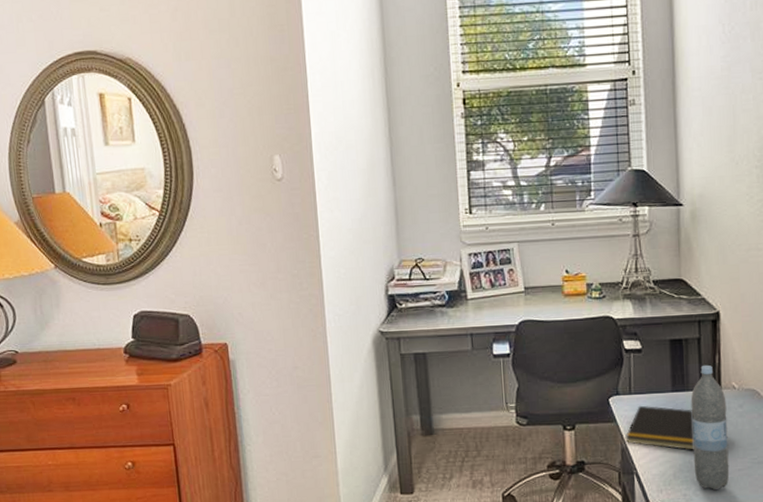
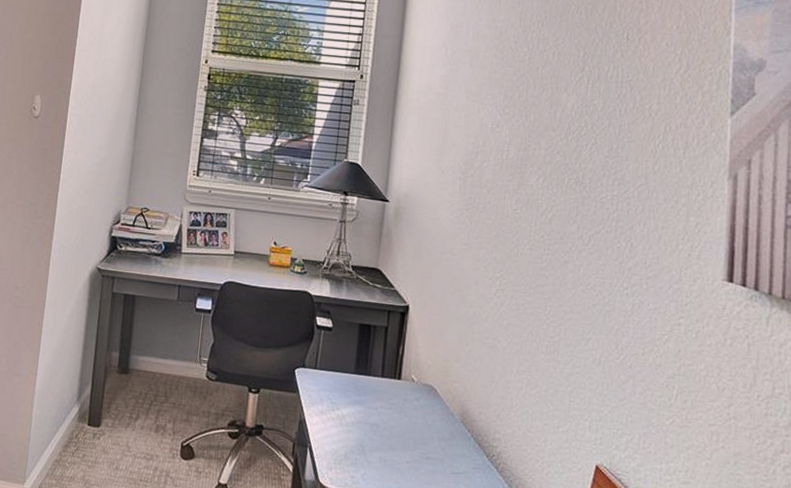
notepad: present [625,405,695,450] -> none [304,381,372,434]
water bottle: present [690,364,730,491] -> none [365,353,404,478]

